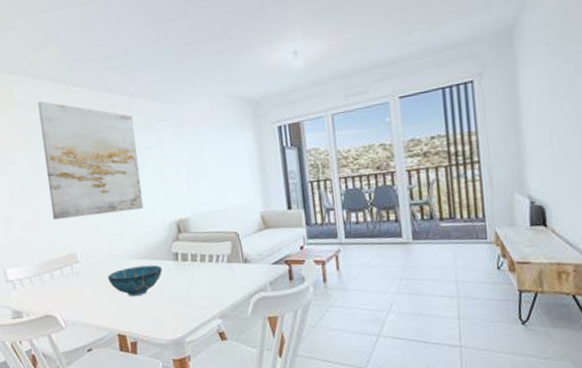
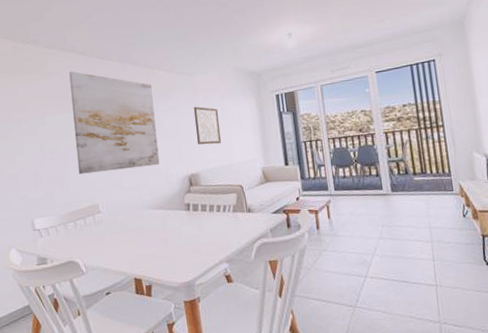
decorative bowl: present [108,265,162,297] -> none [126,214,175,244]
wall art: none [182,141,215,186] -> present [194,106,222,145]

